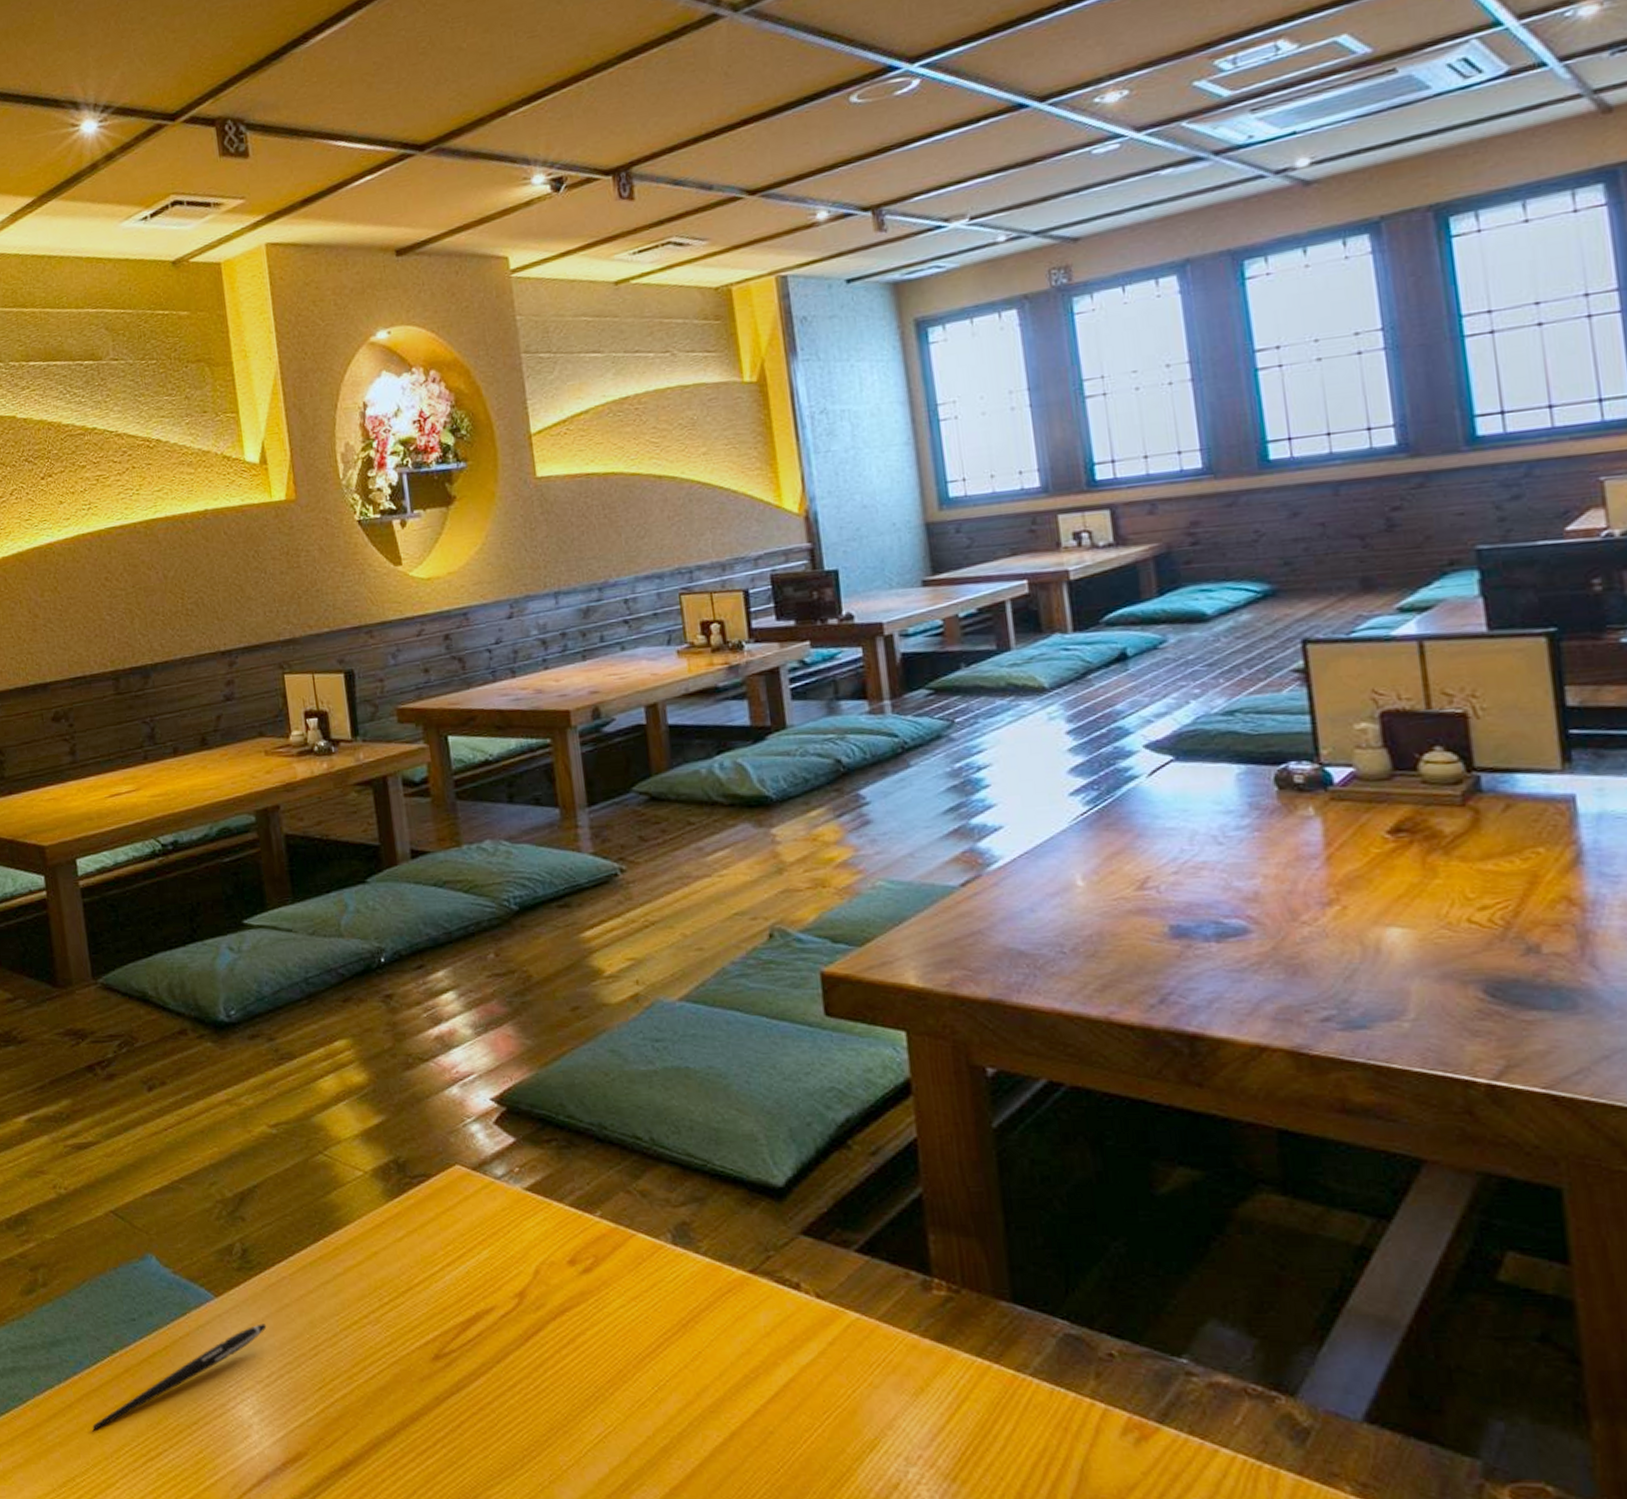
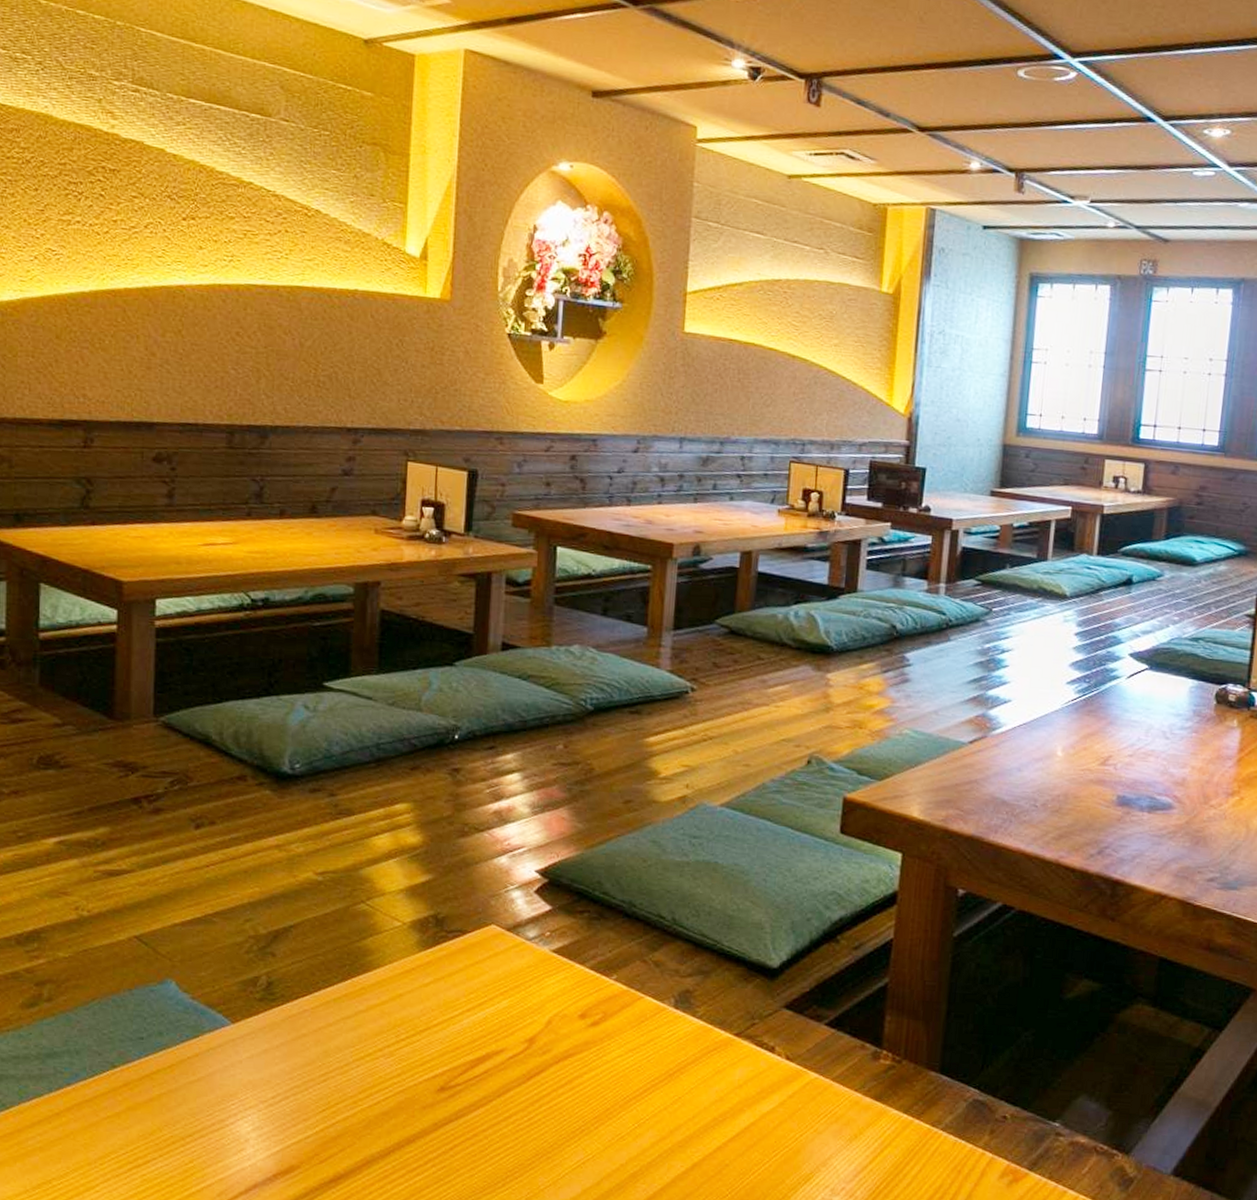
pen: present [92,1324,267,1431] -> none [79,1050,280,1138]

